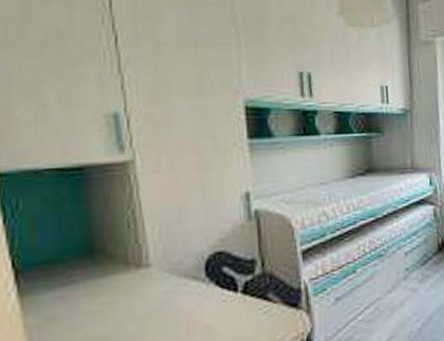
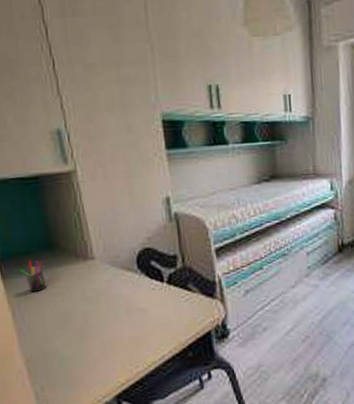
pen holder: none [46,270,82,312] -> present [20,260,47,293]

